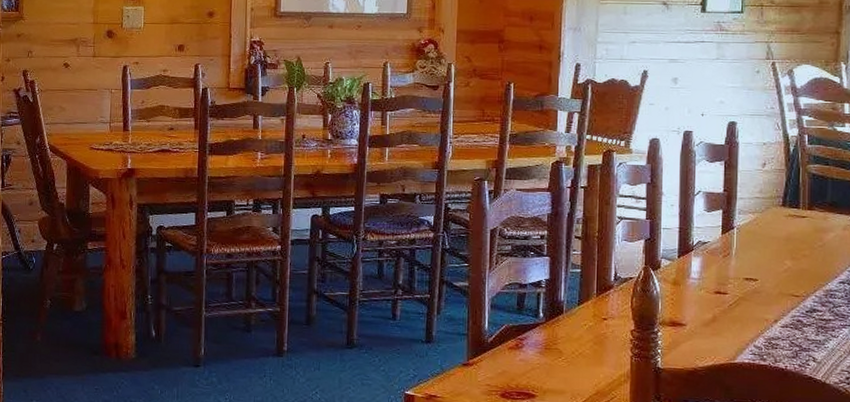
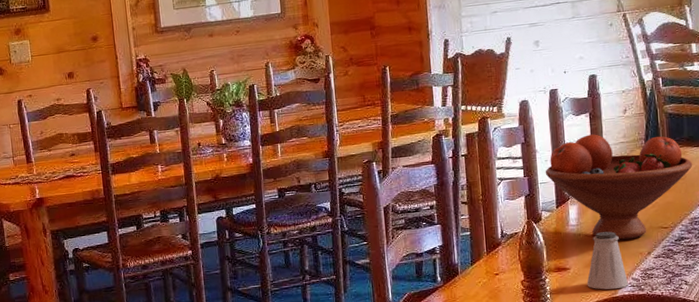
fruit bowl: none [669,184,834,303] -> present [545,134,693,240]
saltshaker: none [703,290,749,355] -> present [587,231,628,290]

